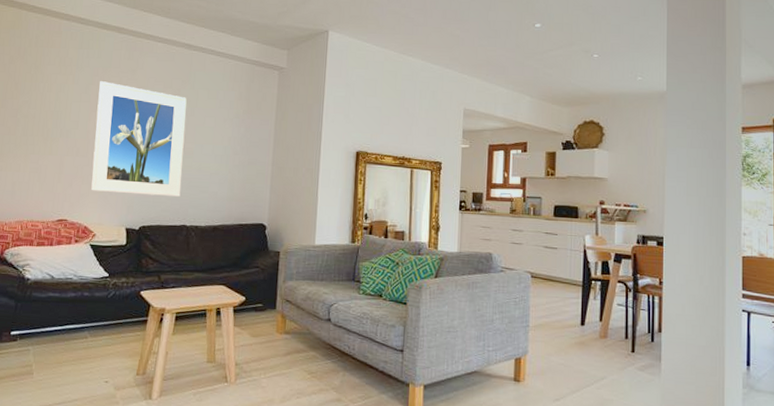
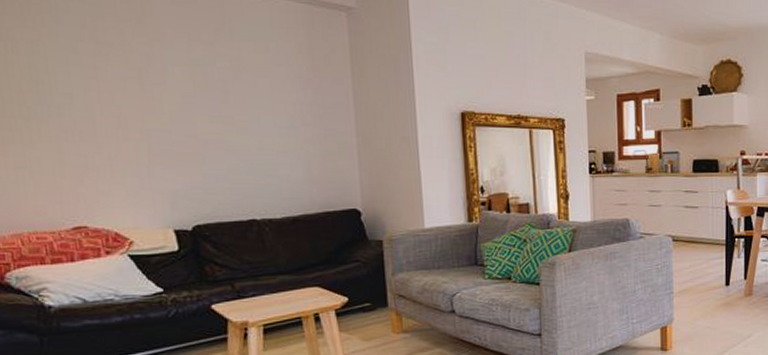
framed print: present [91,81,187,197] -> none [91,35,241,187]

